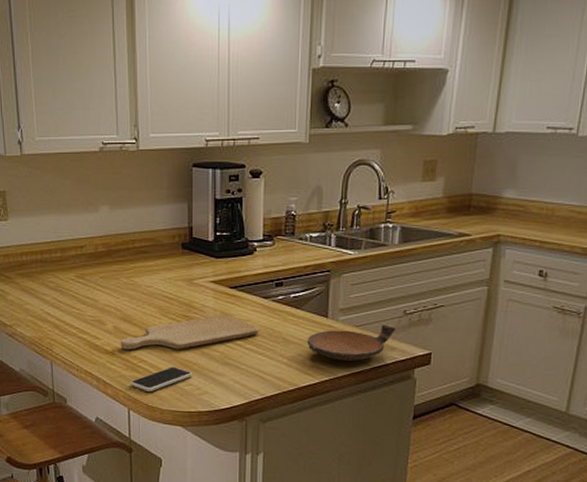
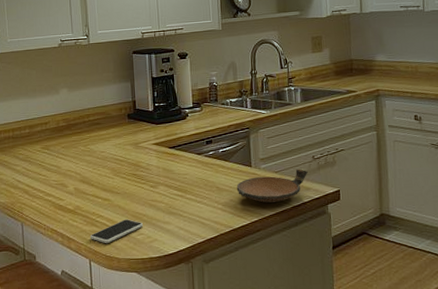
chopping board: present [120,315,259,349] -> none [80,171,196,207]

